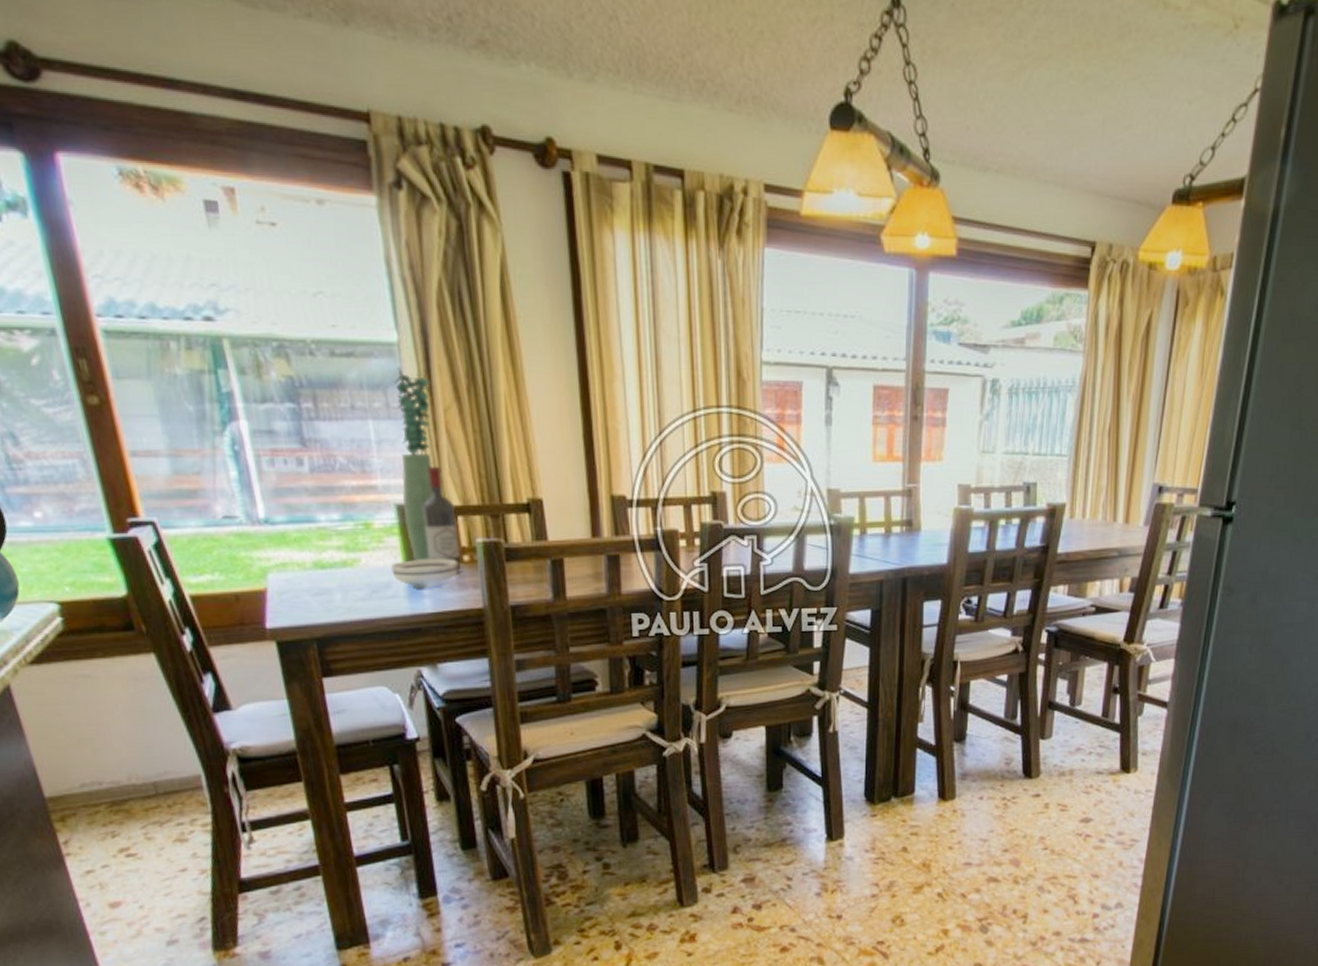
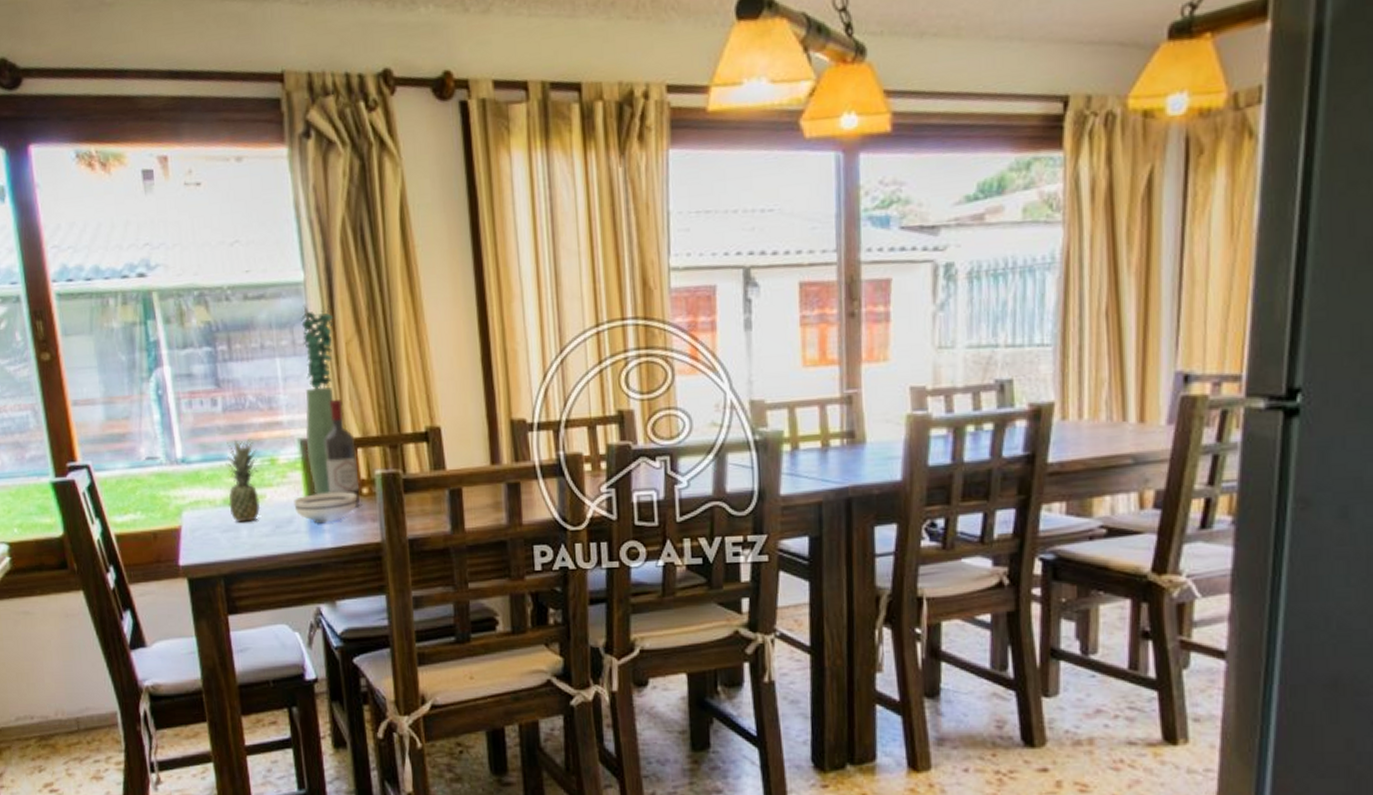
fruit: none [315,501,355,586] -> present [226,438,261,522]

